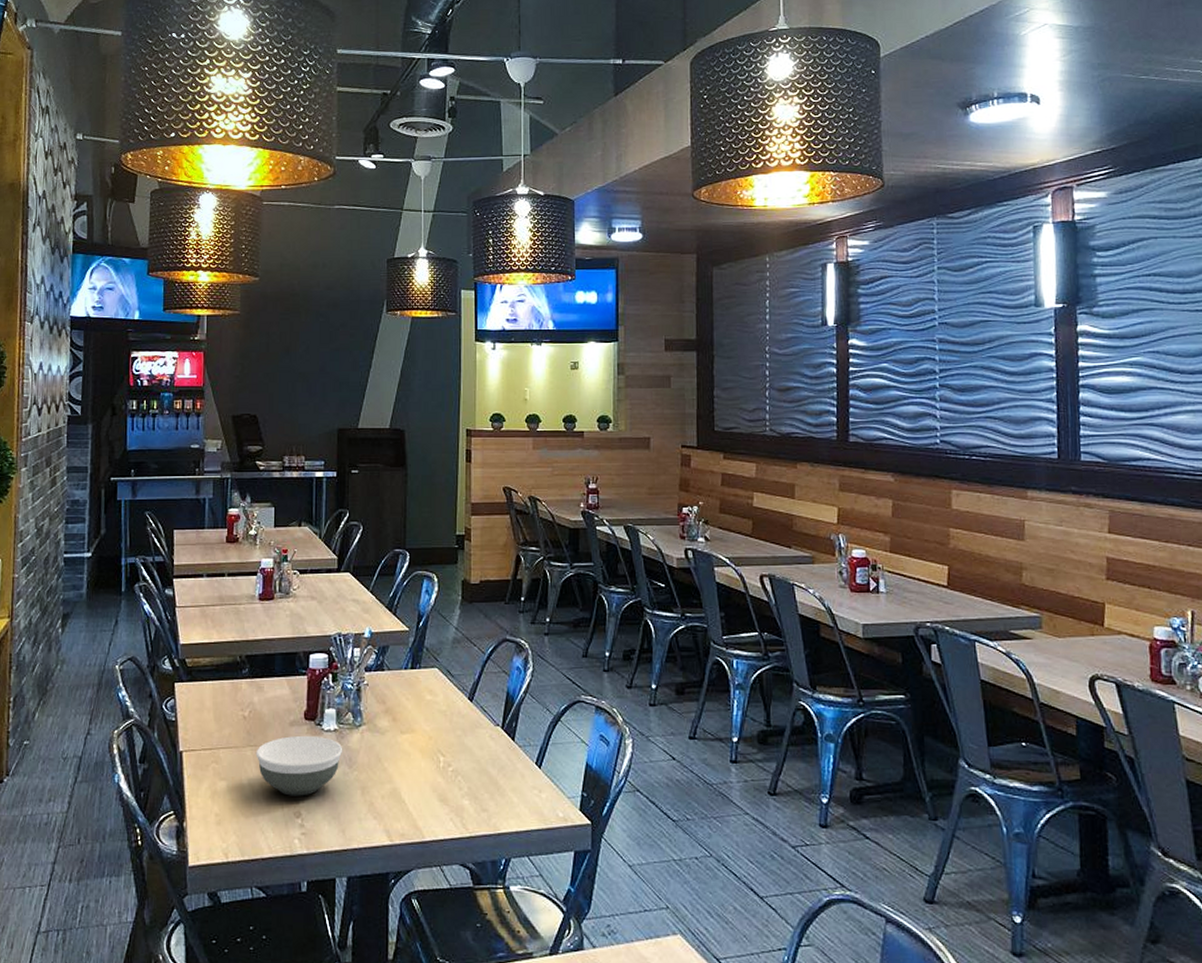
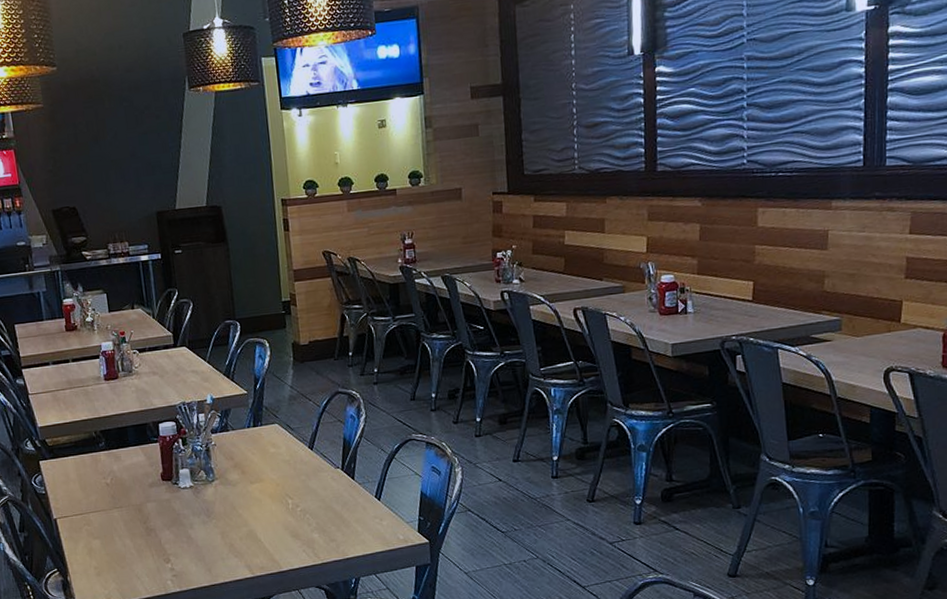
bowl: present [255,735,343,796] -> none [122,493,201,546]

